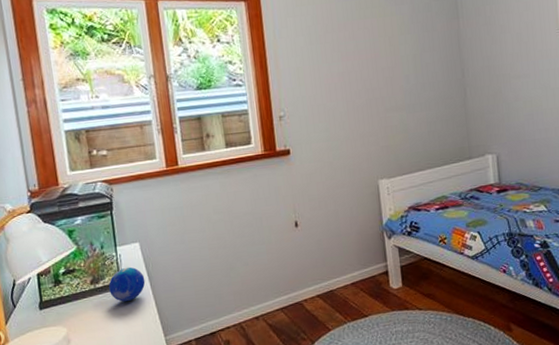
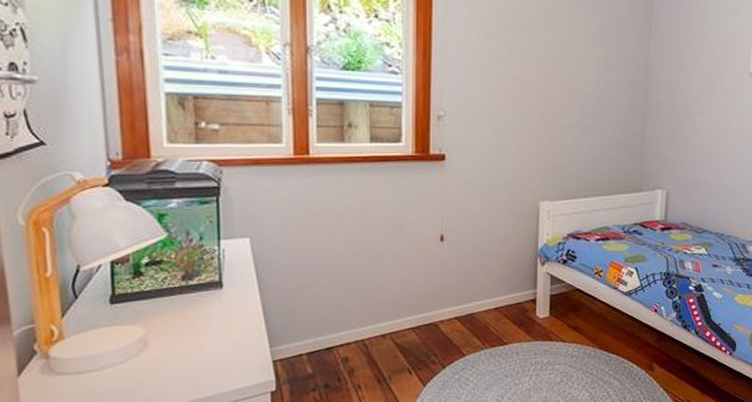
decorative orb: present [109,267,145,302] -> none [205,265,253,304]

